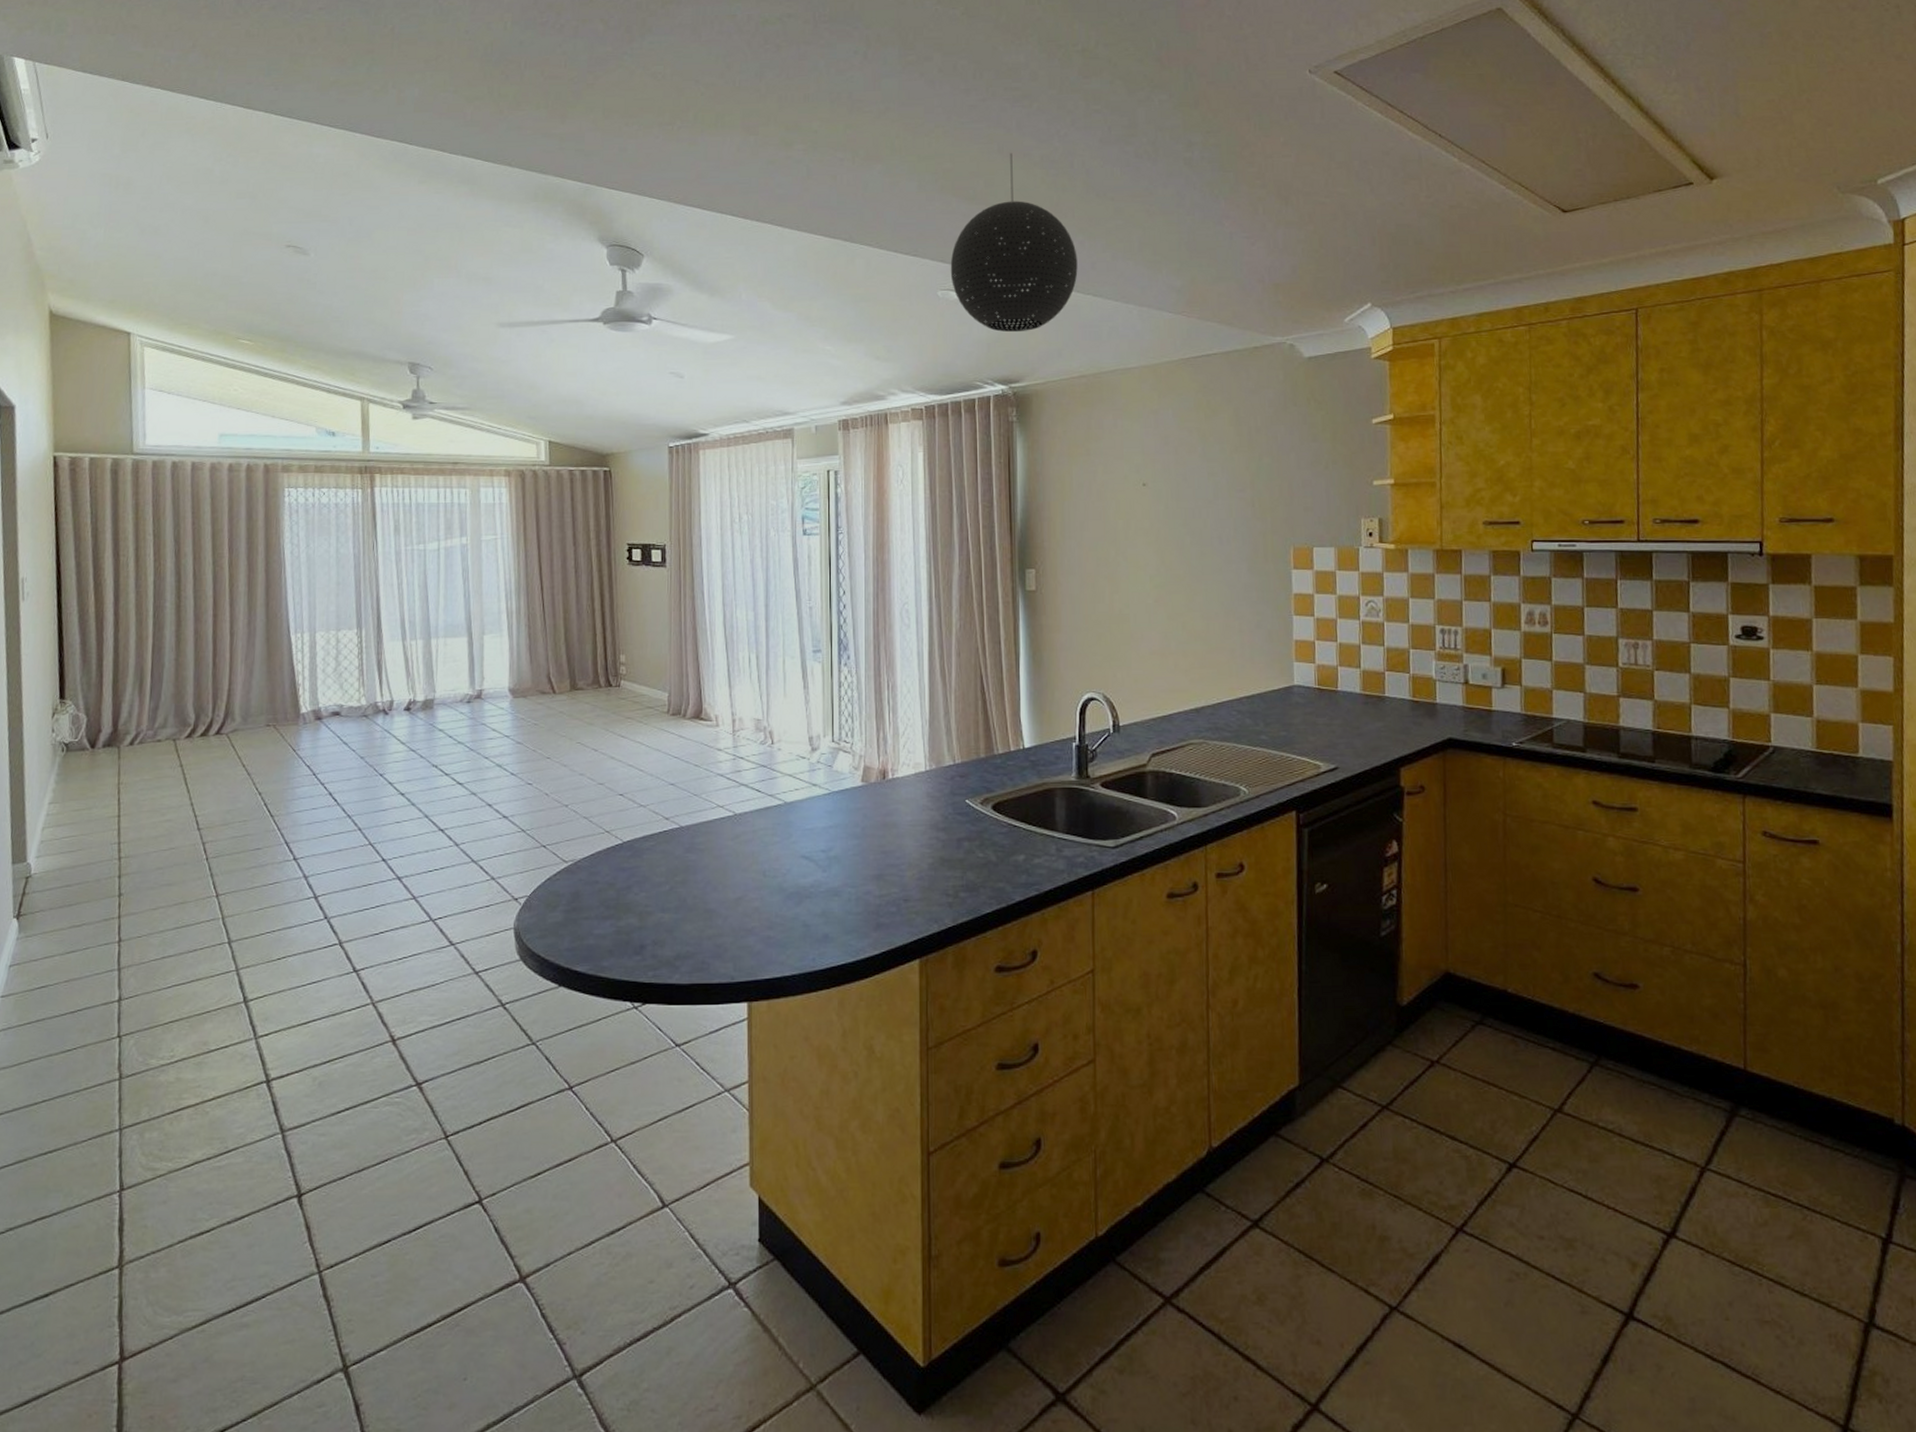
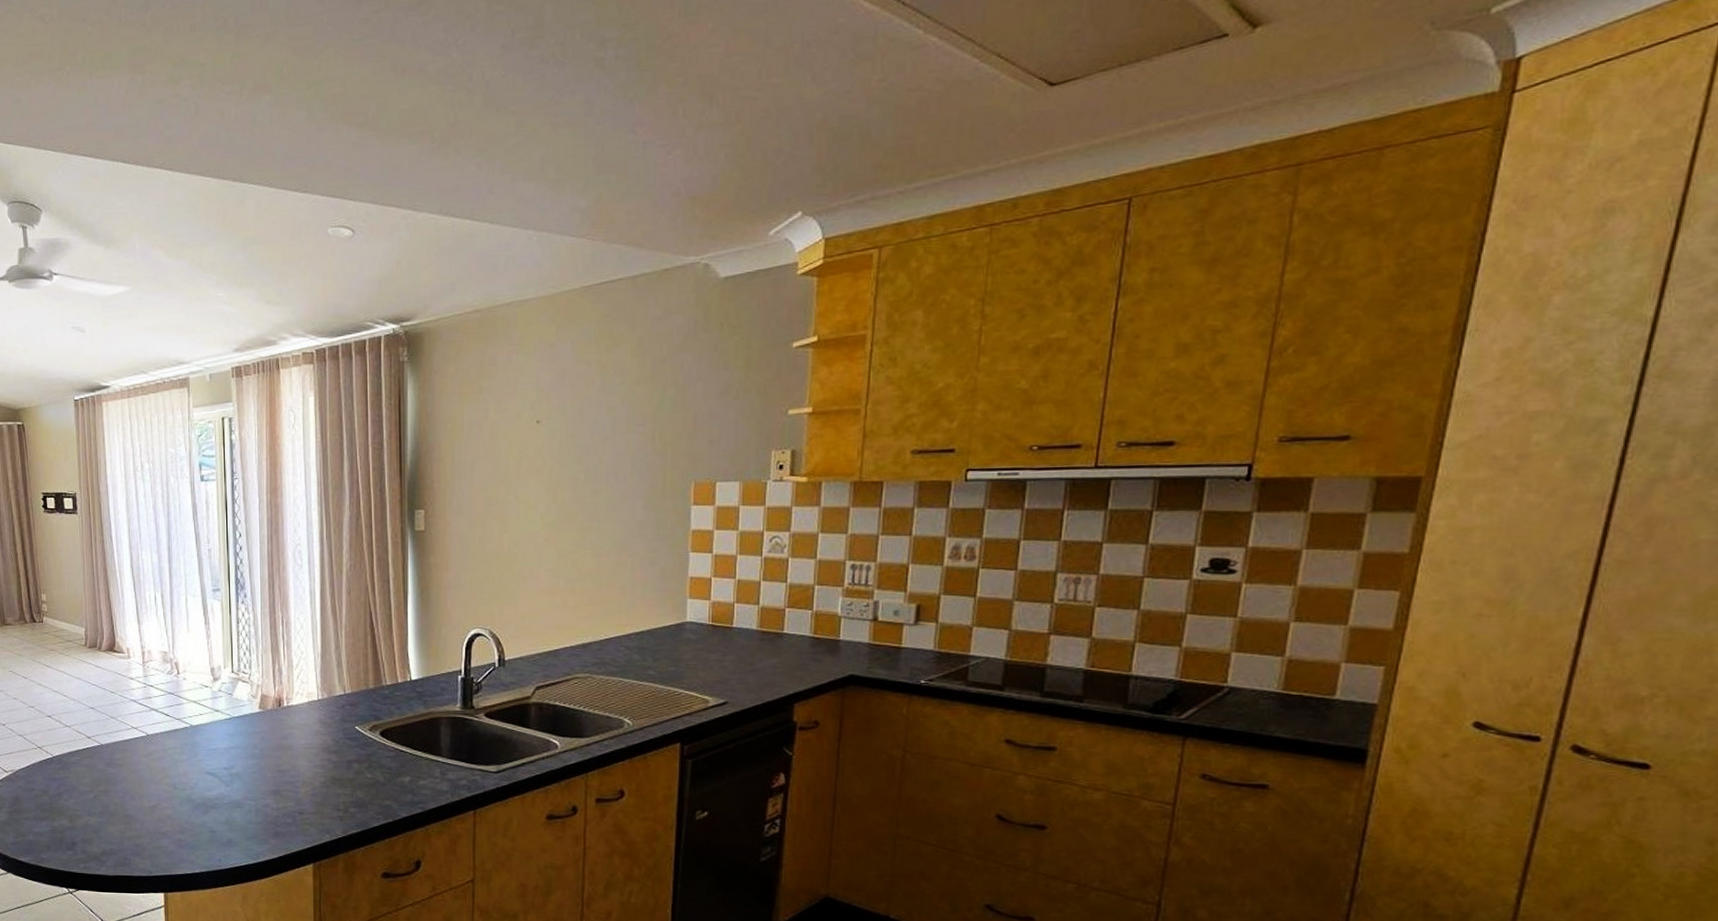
pendant light: present [950,153,1078,333] -> none [341,70,474,268]

